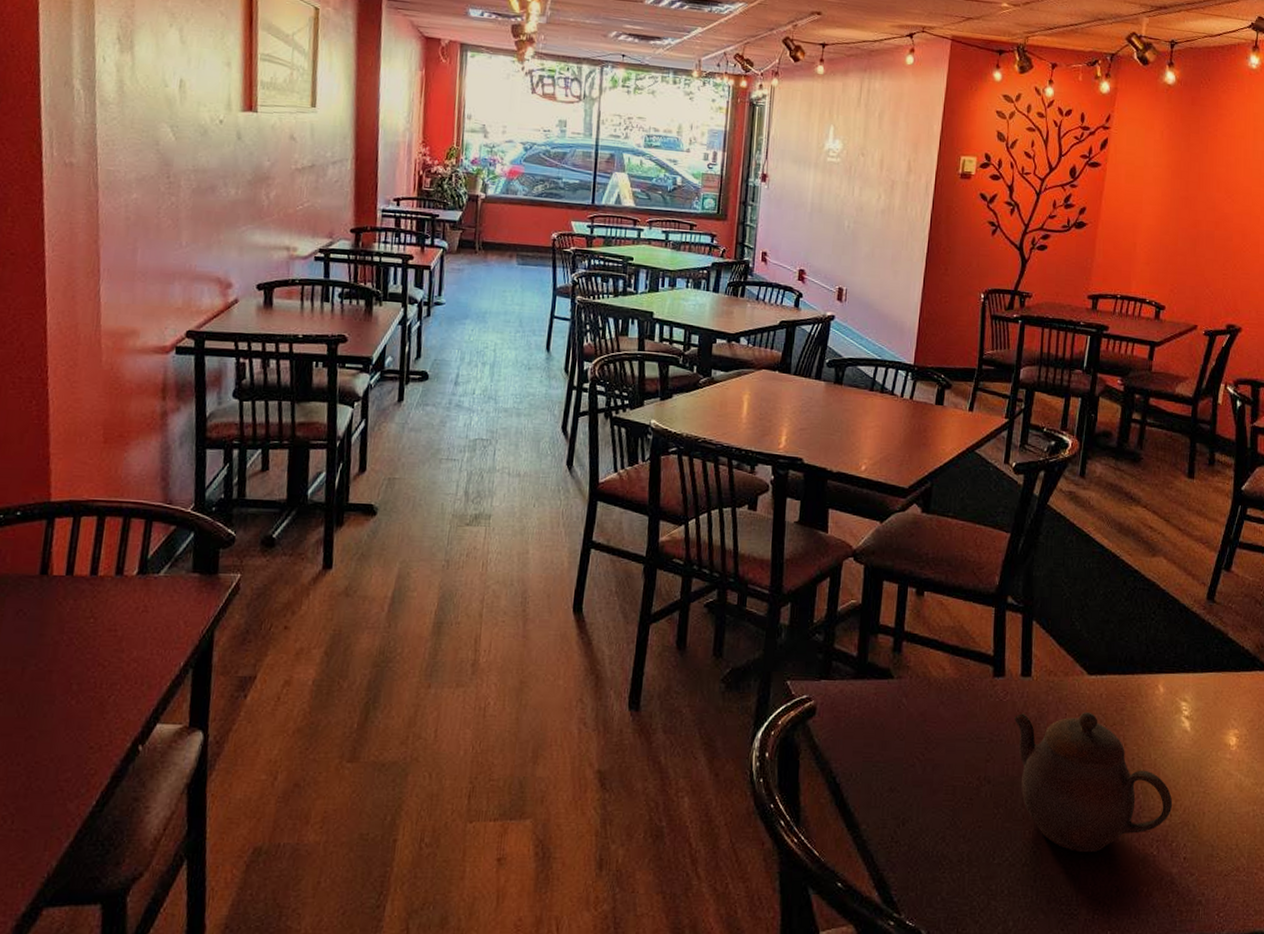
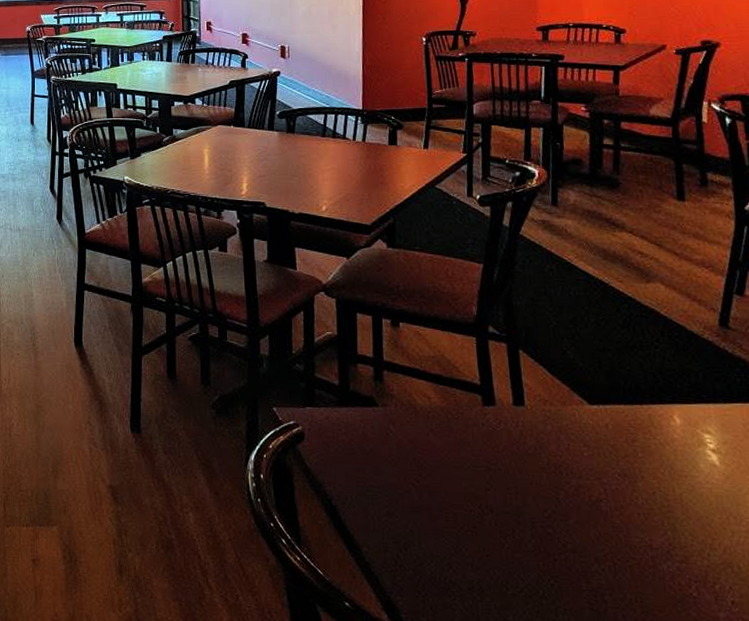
teapot: present [1013,711,1173,853] -> none [510,441,710,590]

